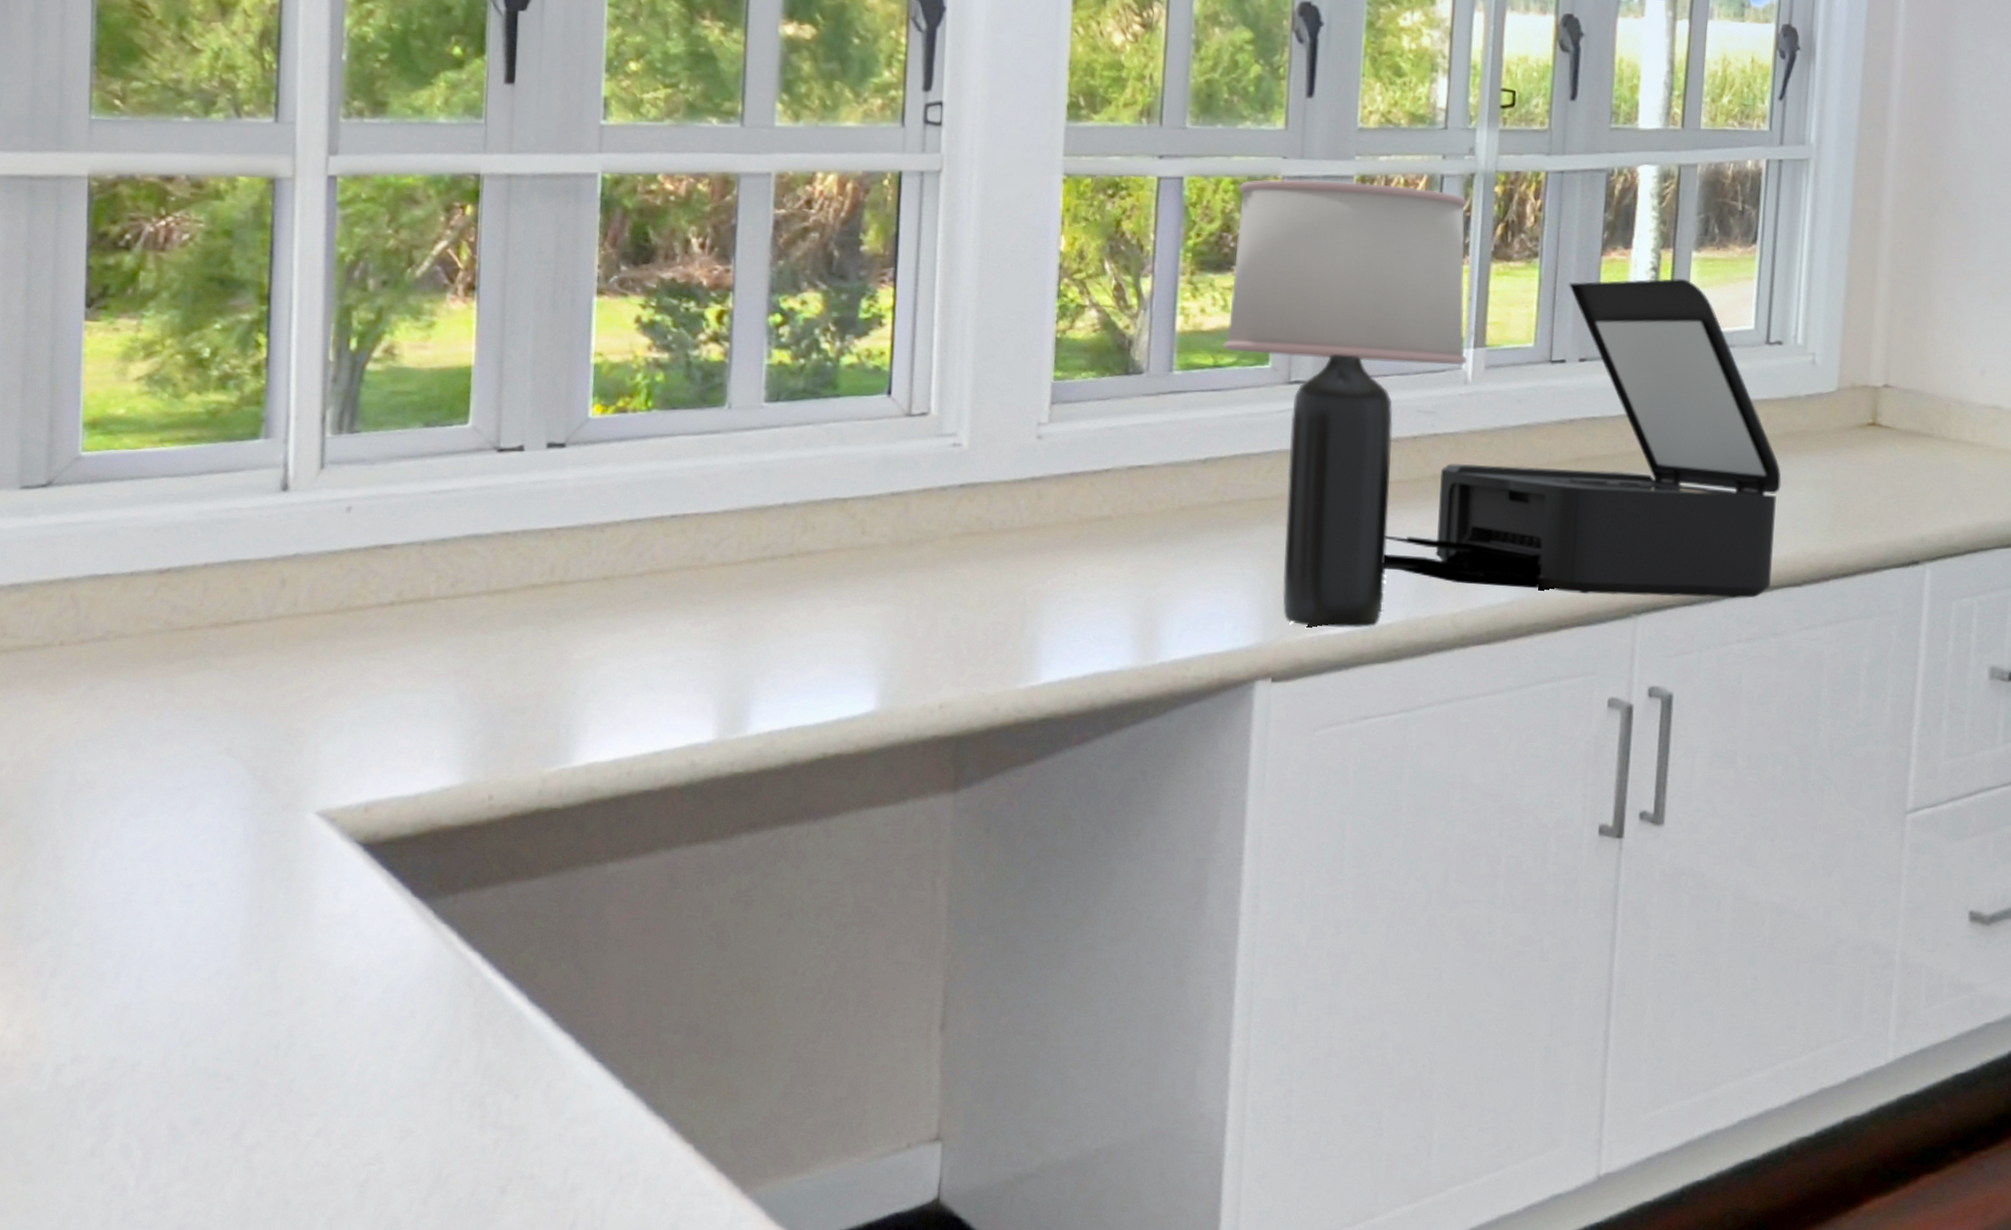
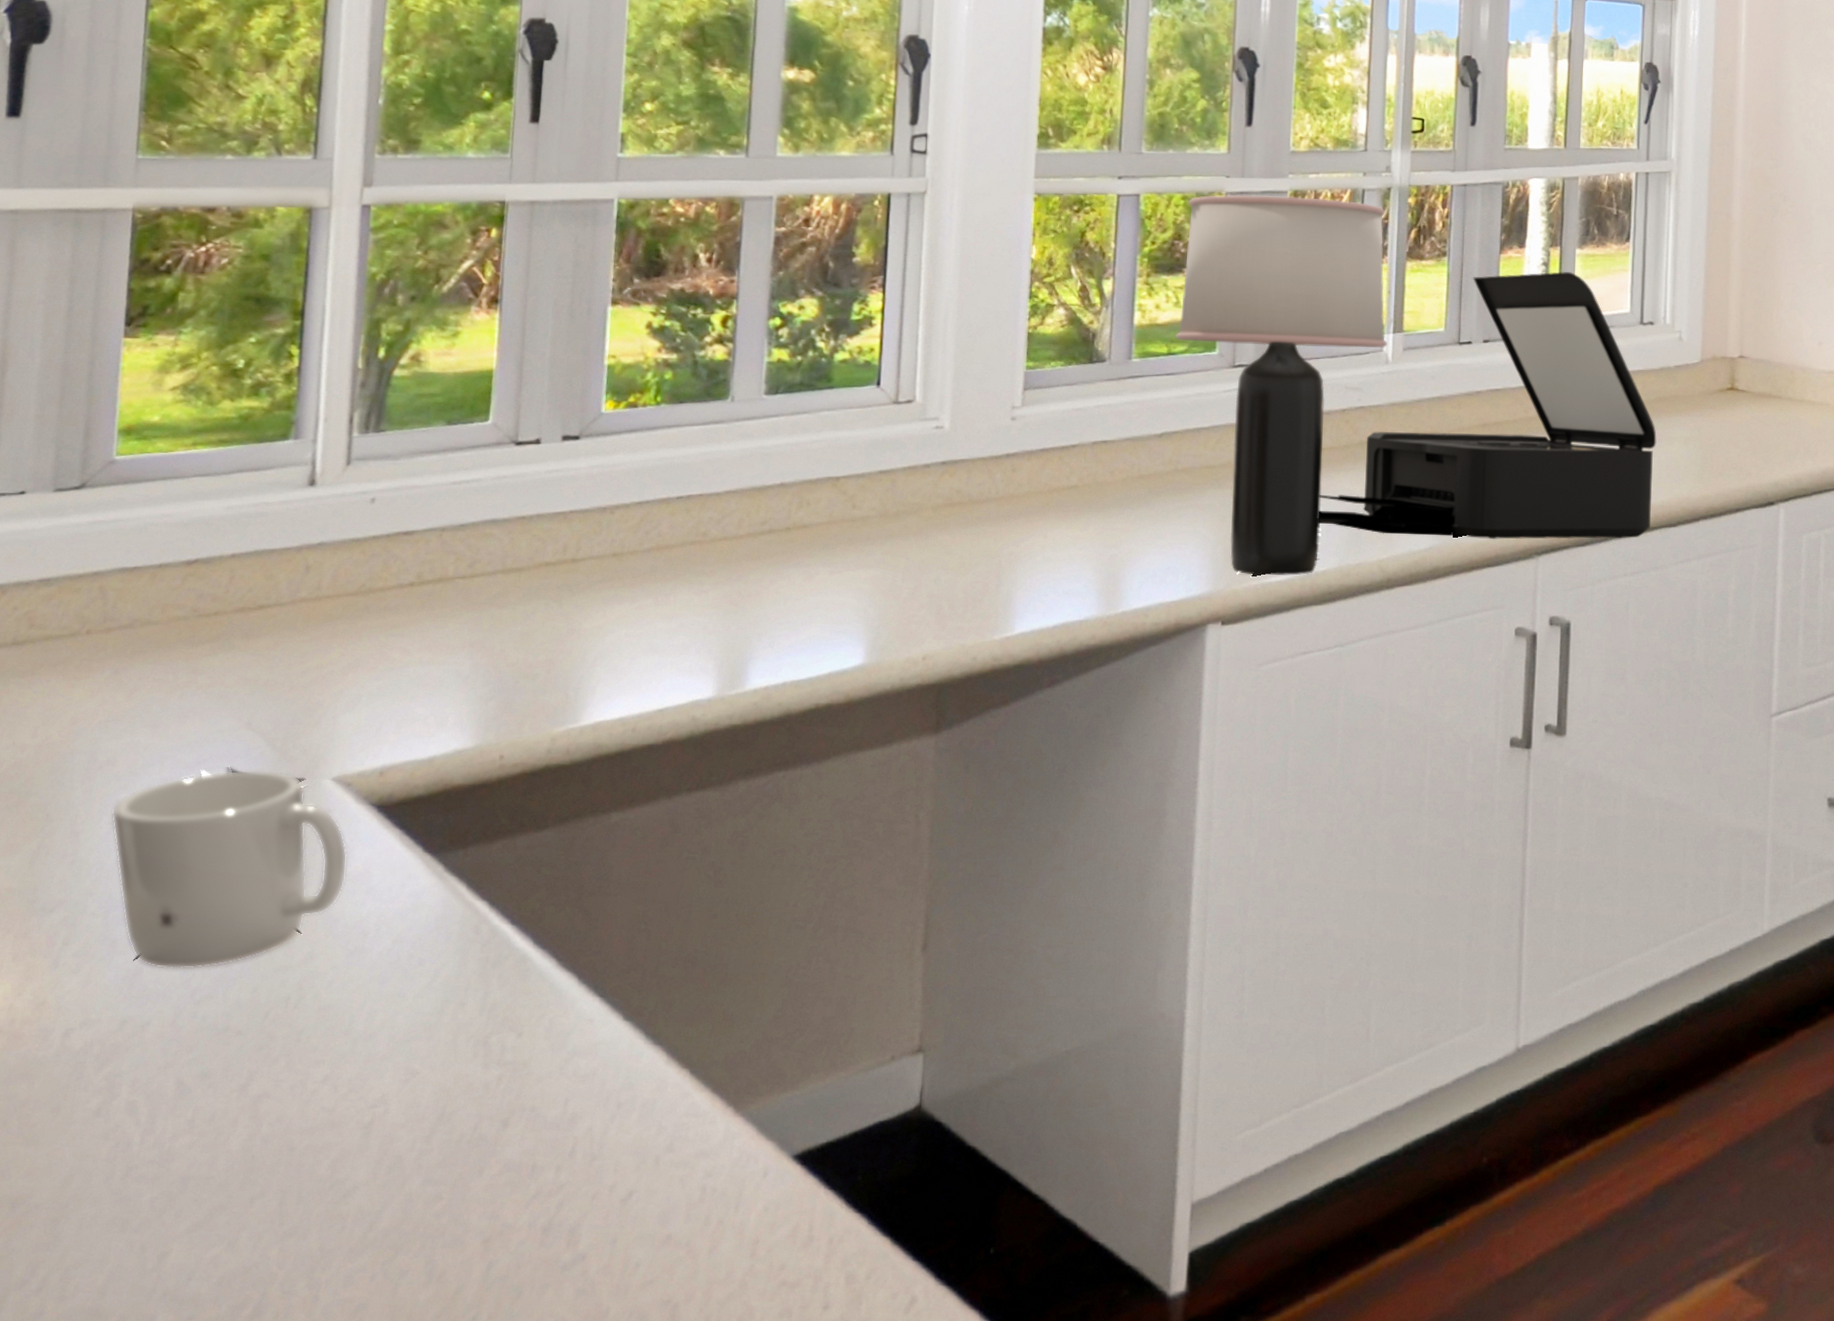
mug: none [93,798,334,1008] -> present [111,769,348,969]

